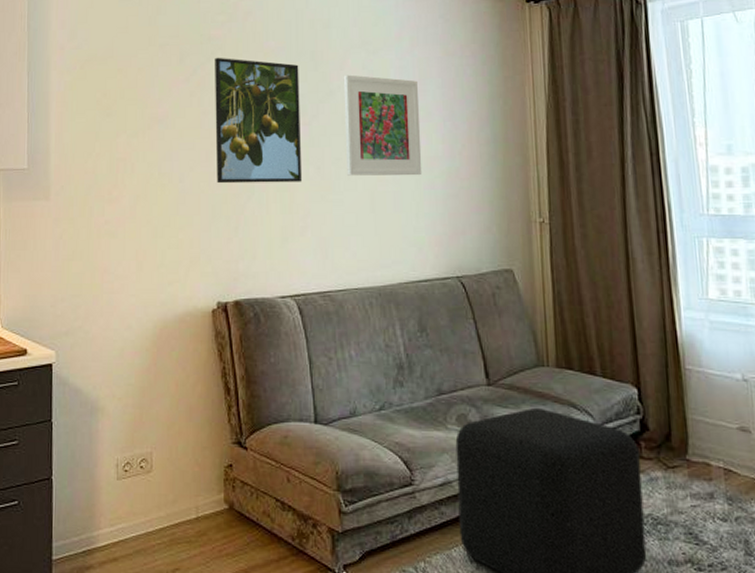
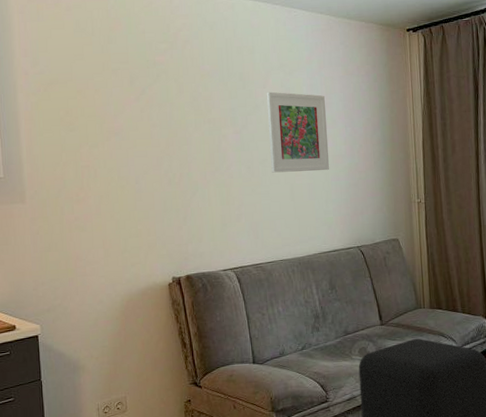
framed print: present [215,57,303,184] -> none [160,79,237,183]

